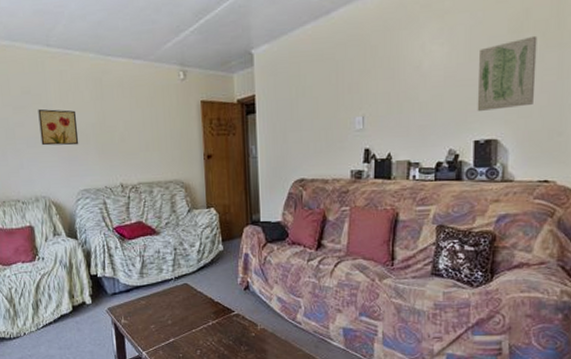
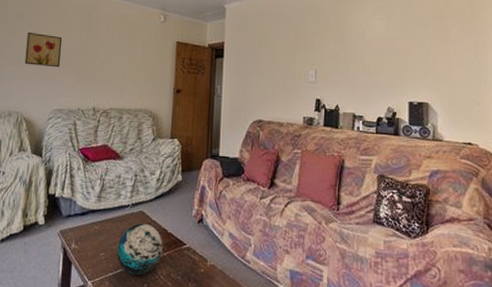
decorative orb: none [166,294,212,344] -> present [116,223,163,276]
wall art: present [477,35,538,111] -> none [410,21,457,78]

